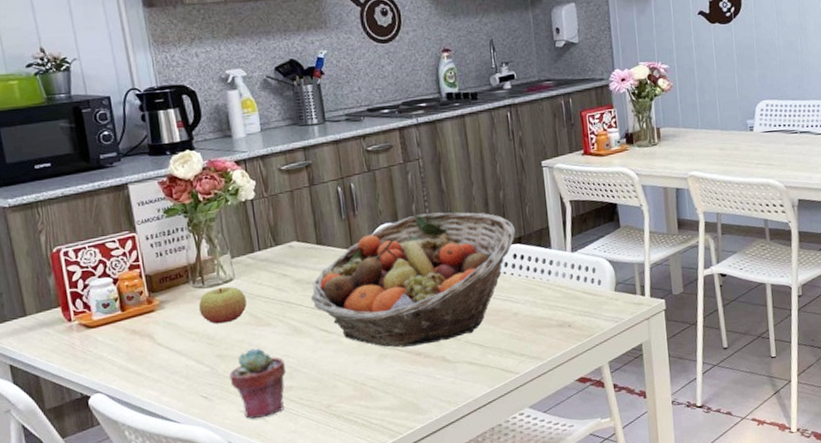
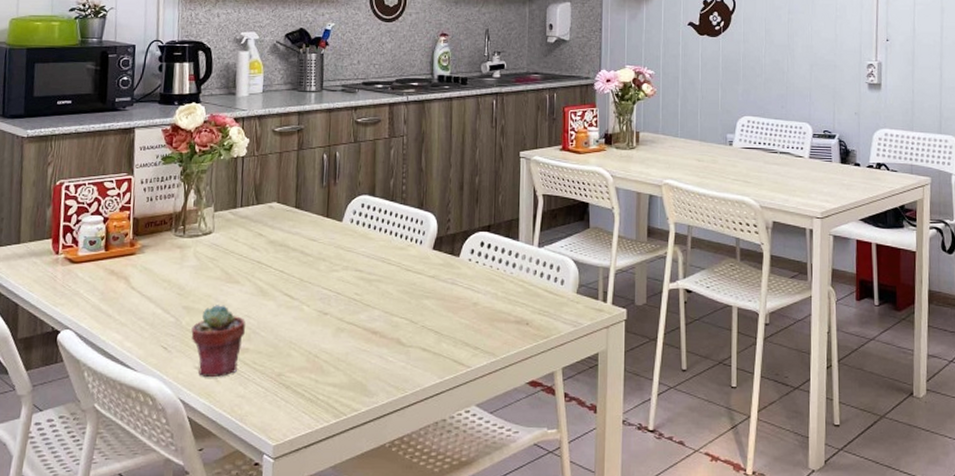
apple: present [199,287,247,324] -> none [176,240,221,275]
fruit basket: present [310,212,516,348] -> none [280,190,486,324]

